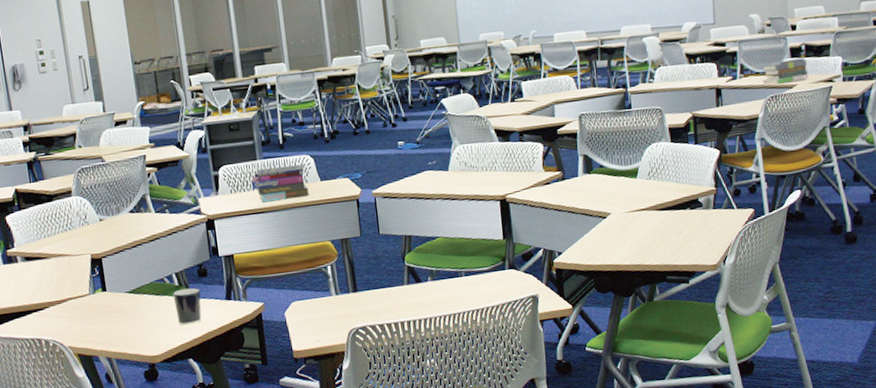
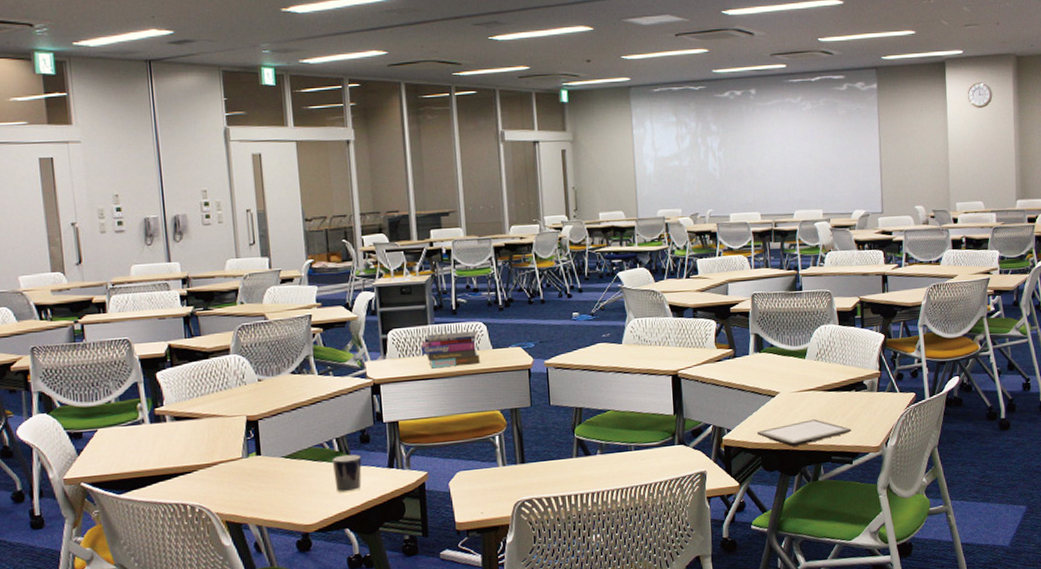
tablet: none [589,239,688,268] -> present [757,419,852,447]
books: present [762,58,809,86] -> none [926,250,968,274]

